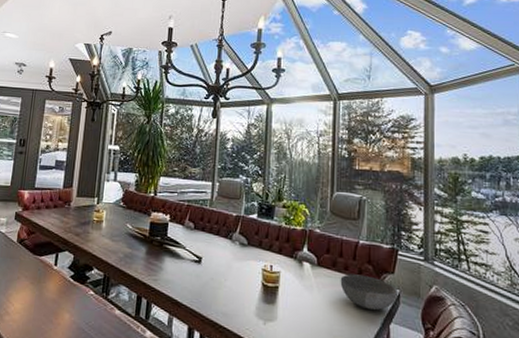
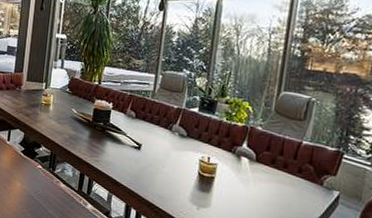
bowl: present [340,274,399,311] -> none [277,172,339,209]

